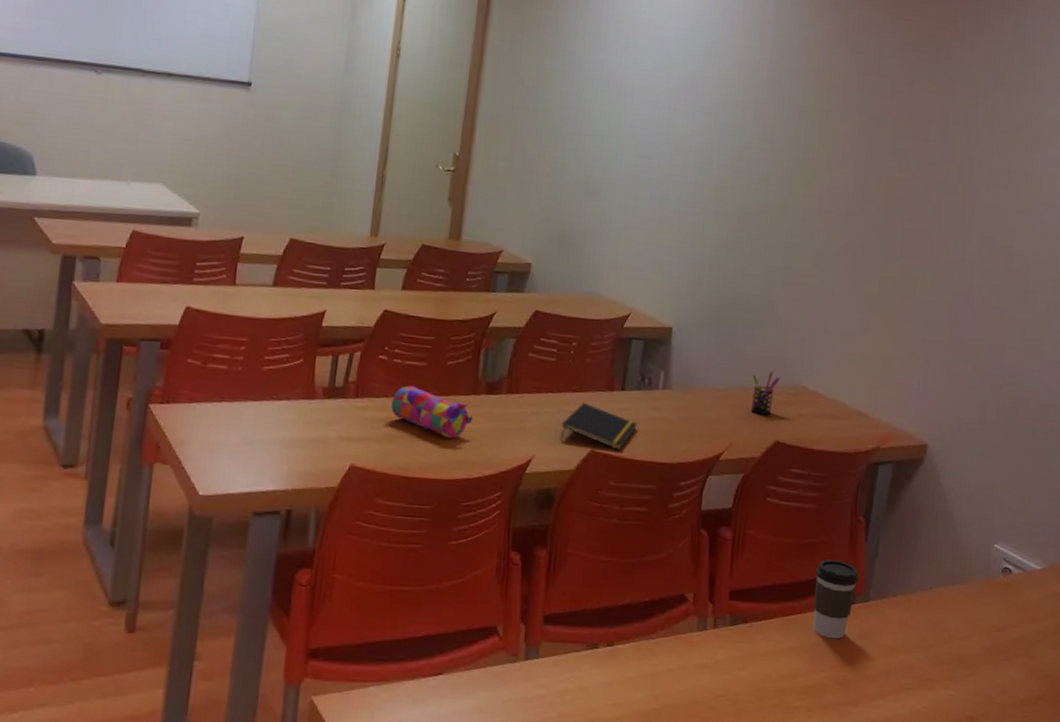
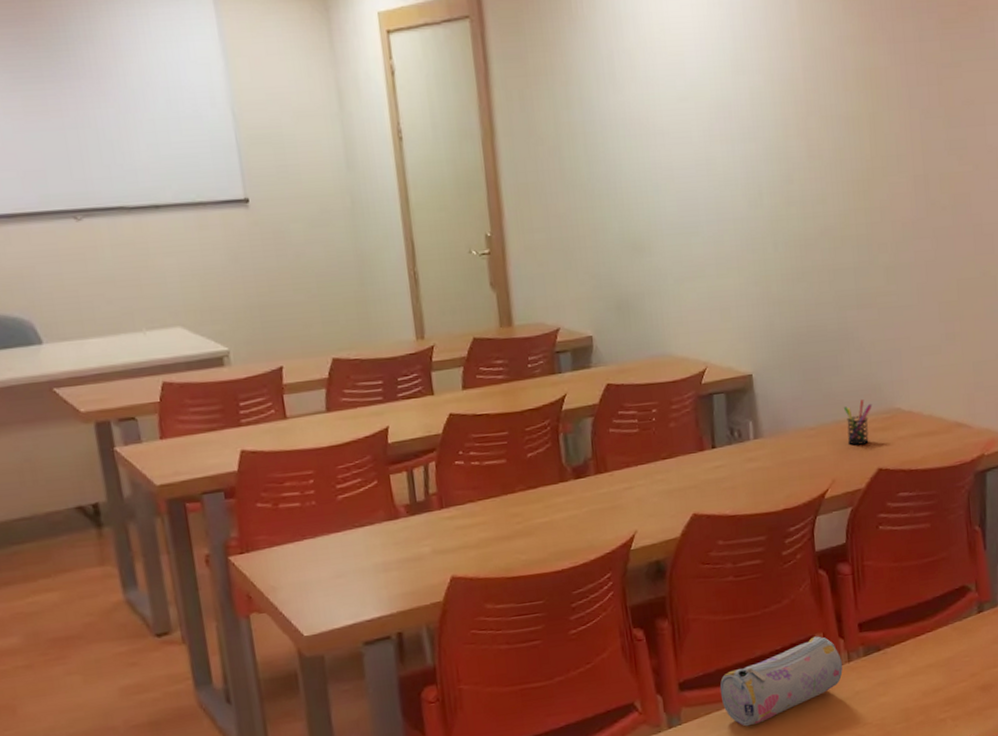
pencil case: present [391,385,474,439] -> none [478,485,567,531]
notepad: present [560,402,637,450] -> none [657,467,735,510]
pencil case: none [582,595,707,674] -> present [719,636,843,727]
coffee cup: present [813,559,858,639] -> none [940,573,983,650]

